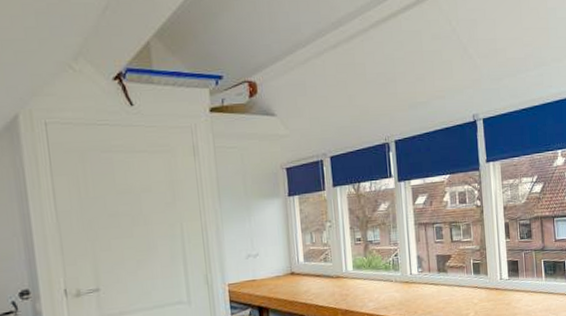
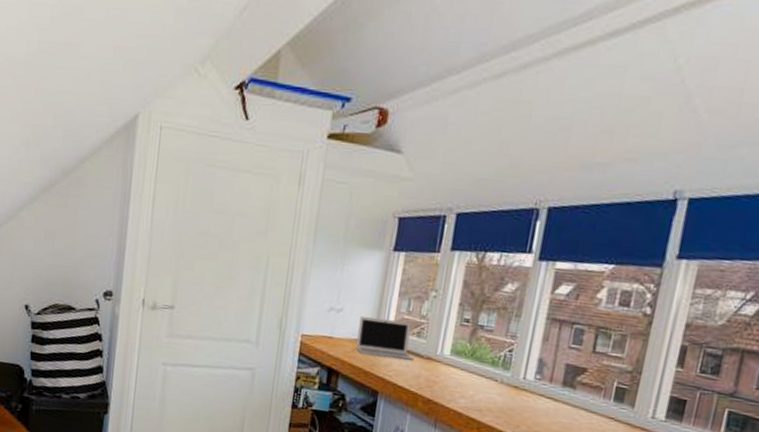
laptop: none [275,251,326,287] -> present [356,315,414,360]

